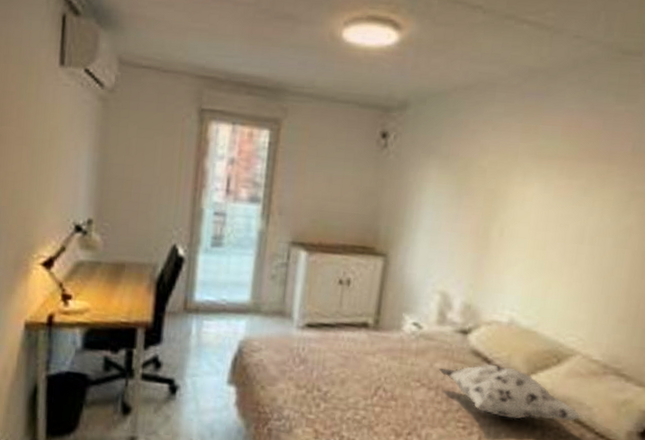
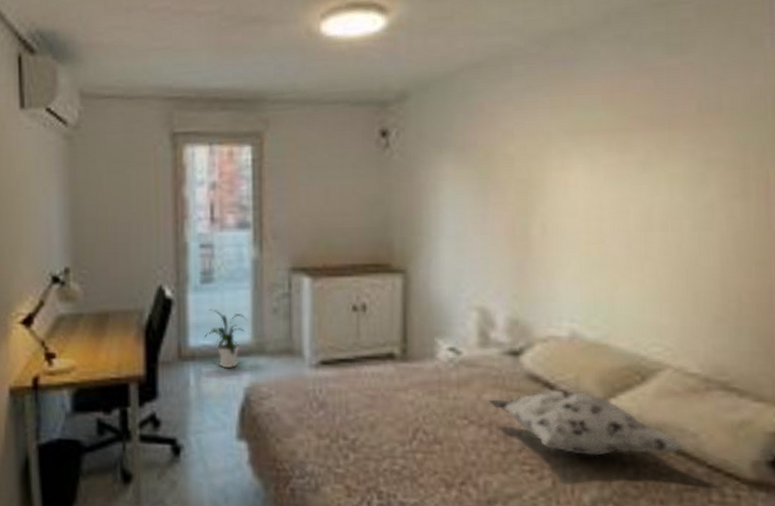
house plant: none [209,270,248,323] -> present [205,310,248,368]

